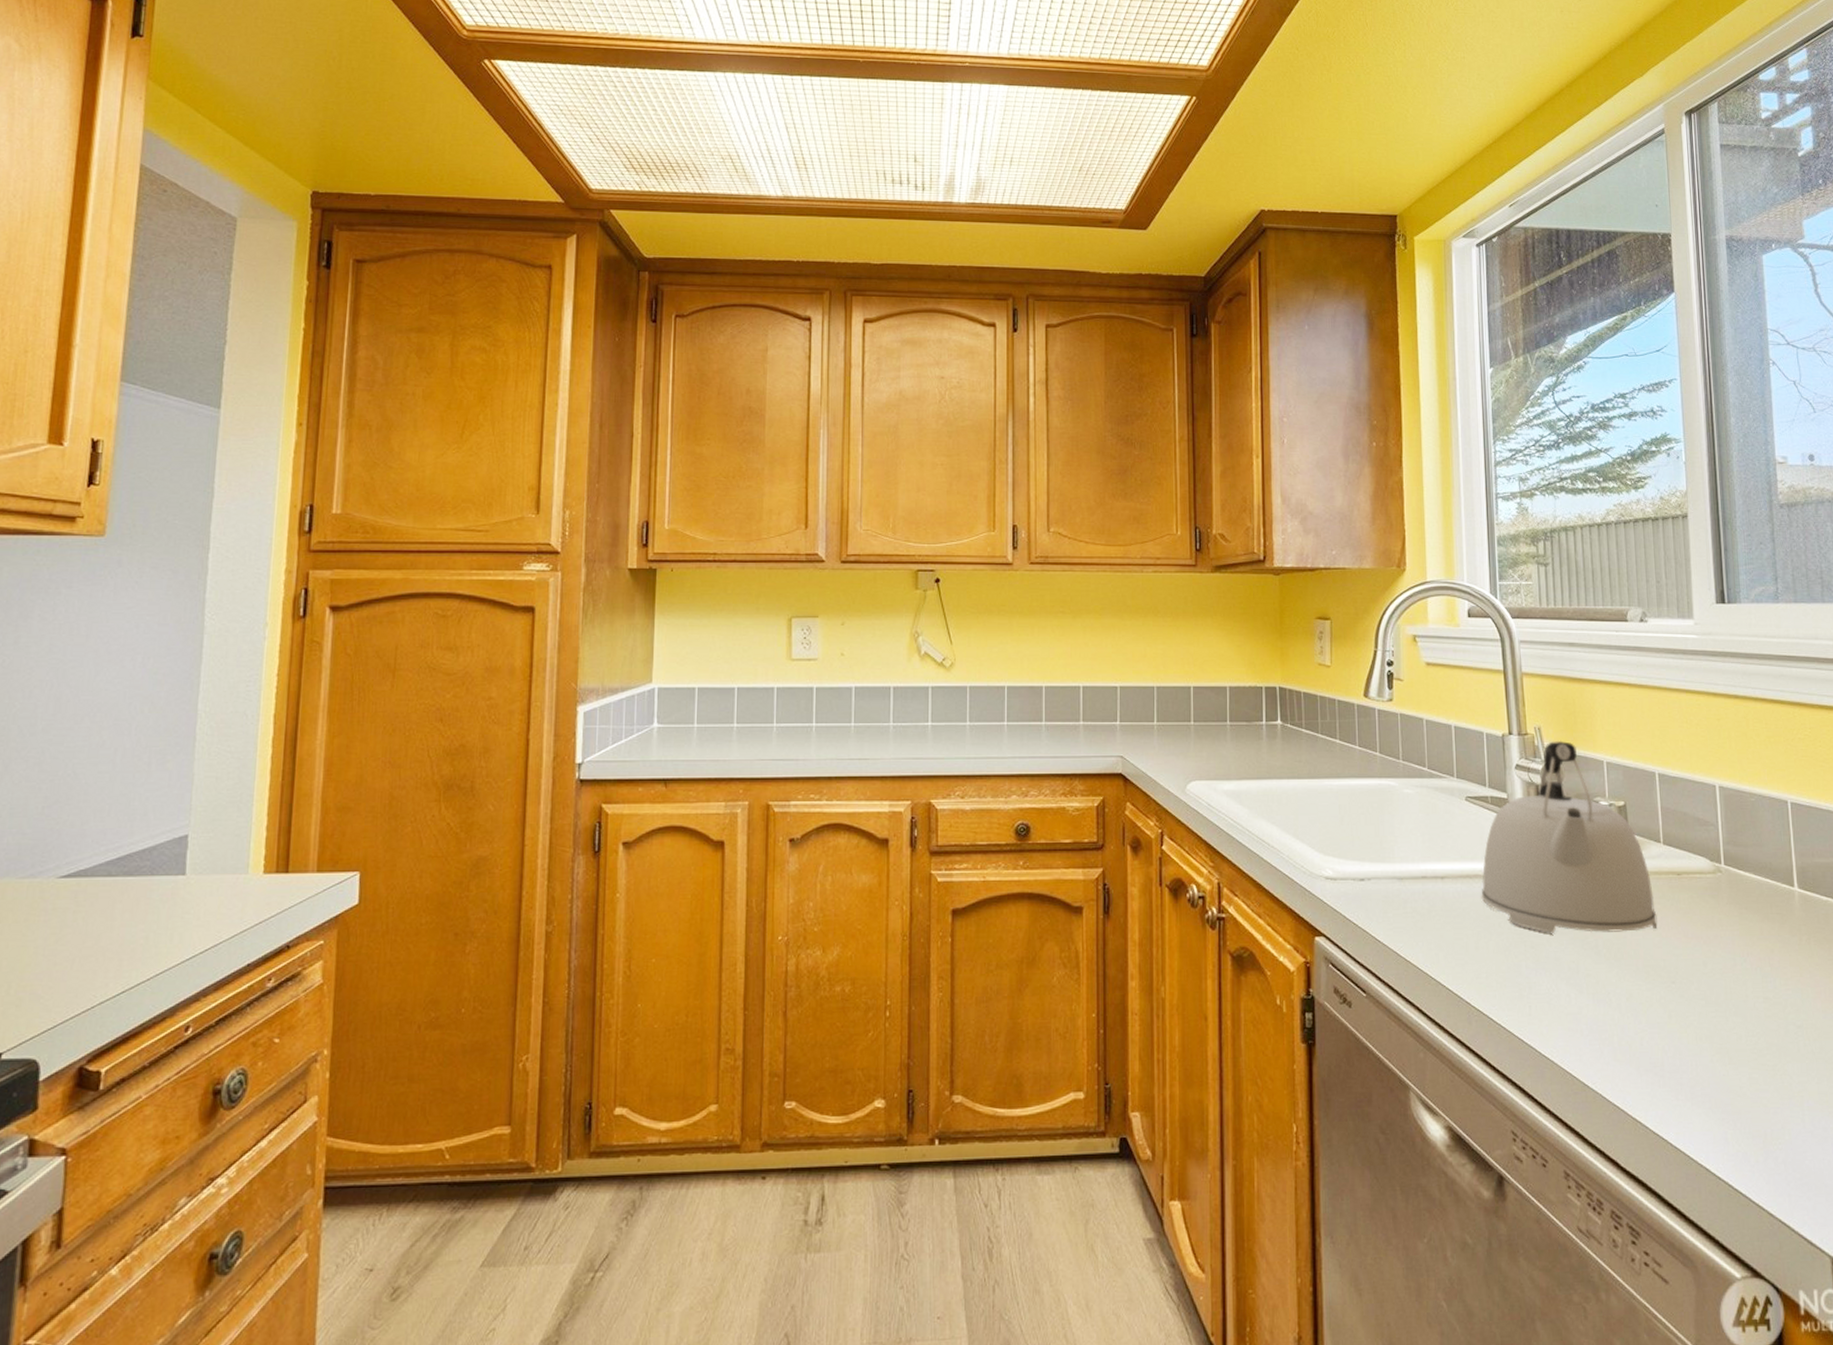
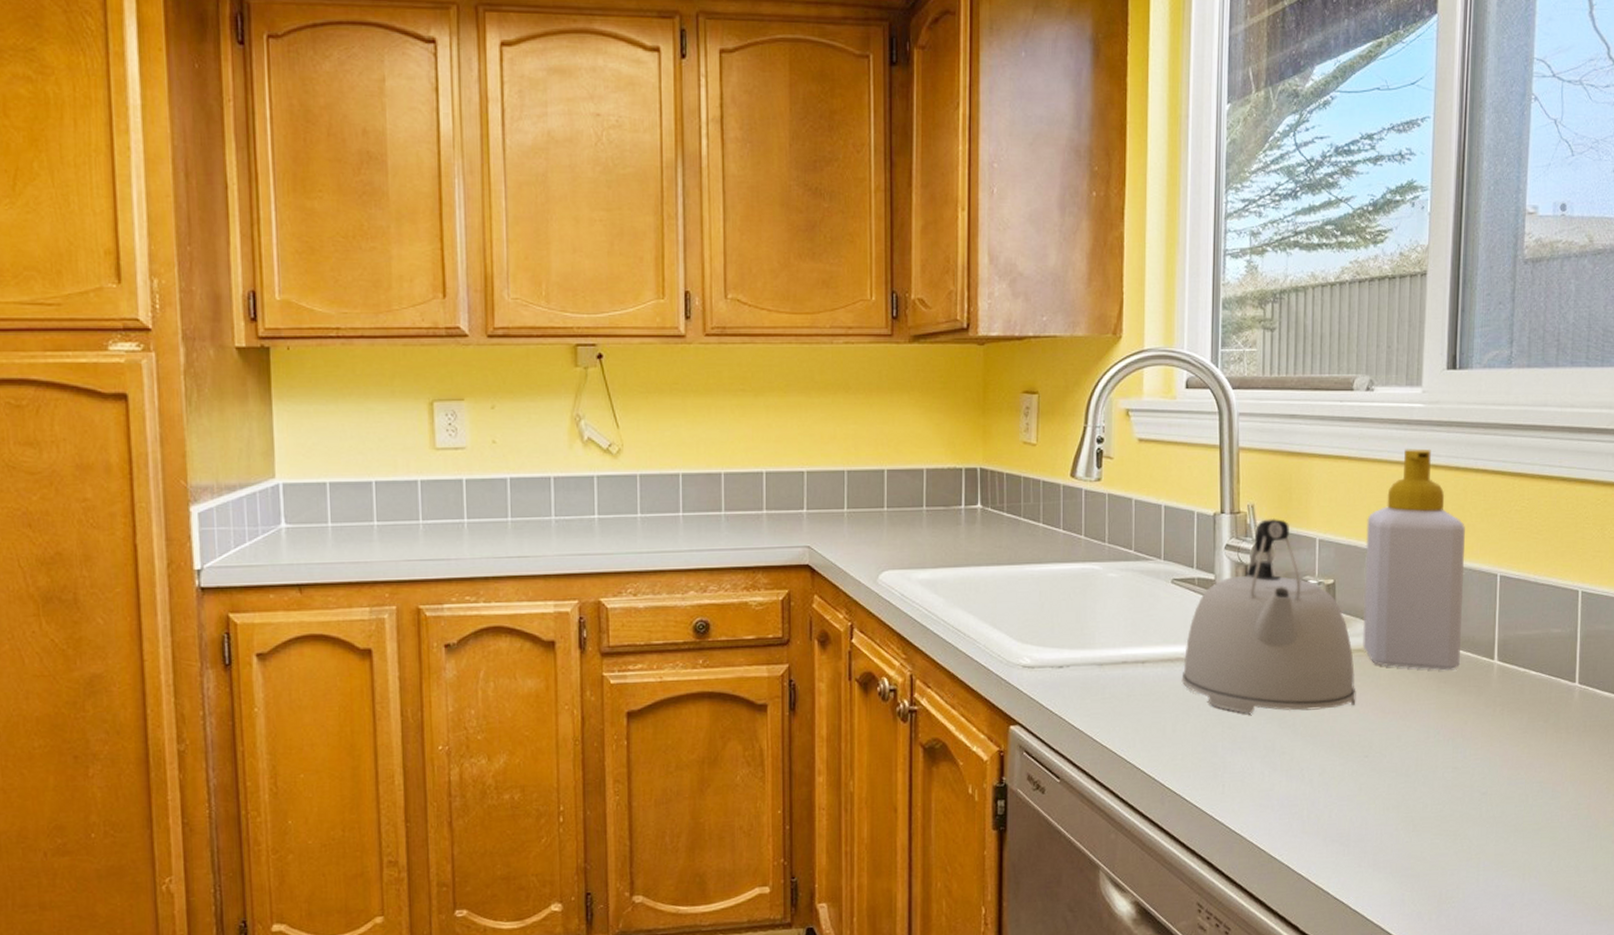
soap bottle: none [1652,677,1759,897] -> present [1363,448,1465,671]

